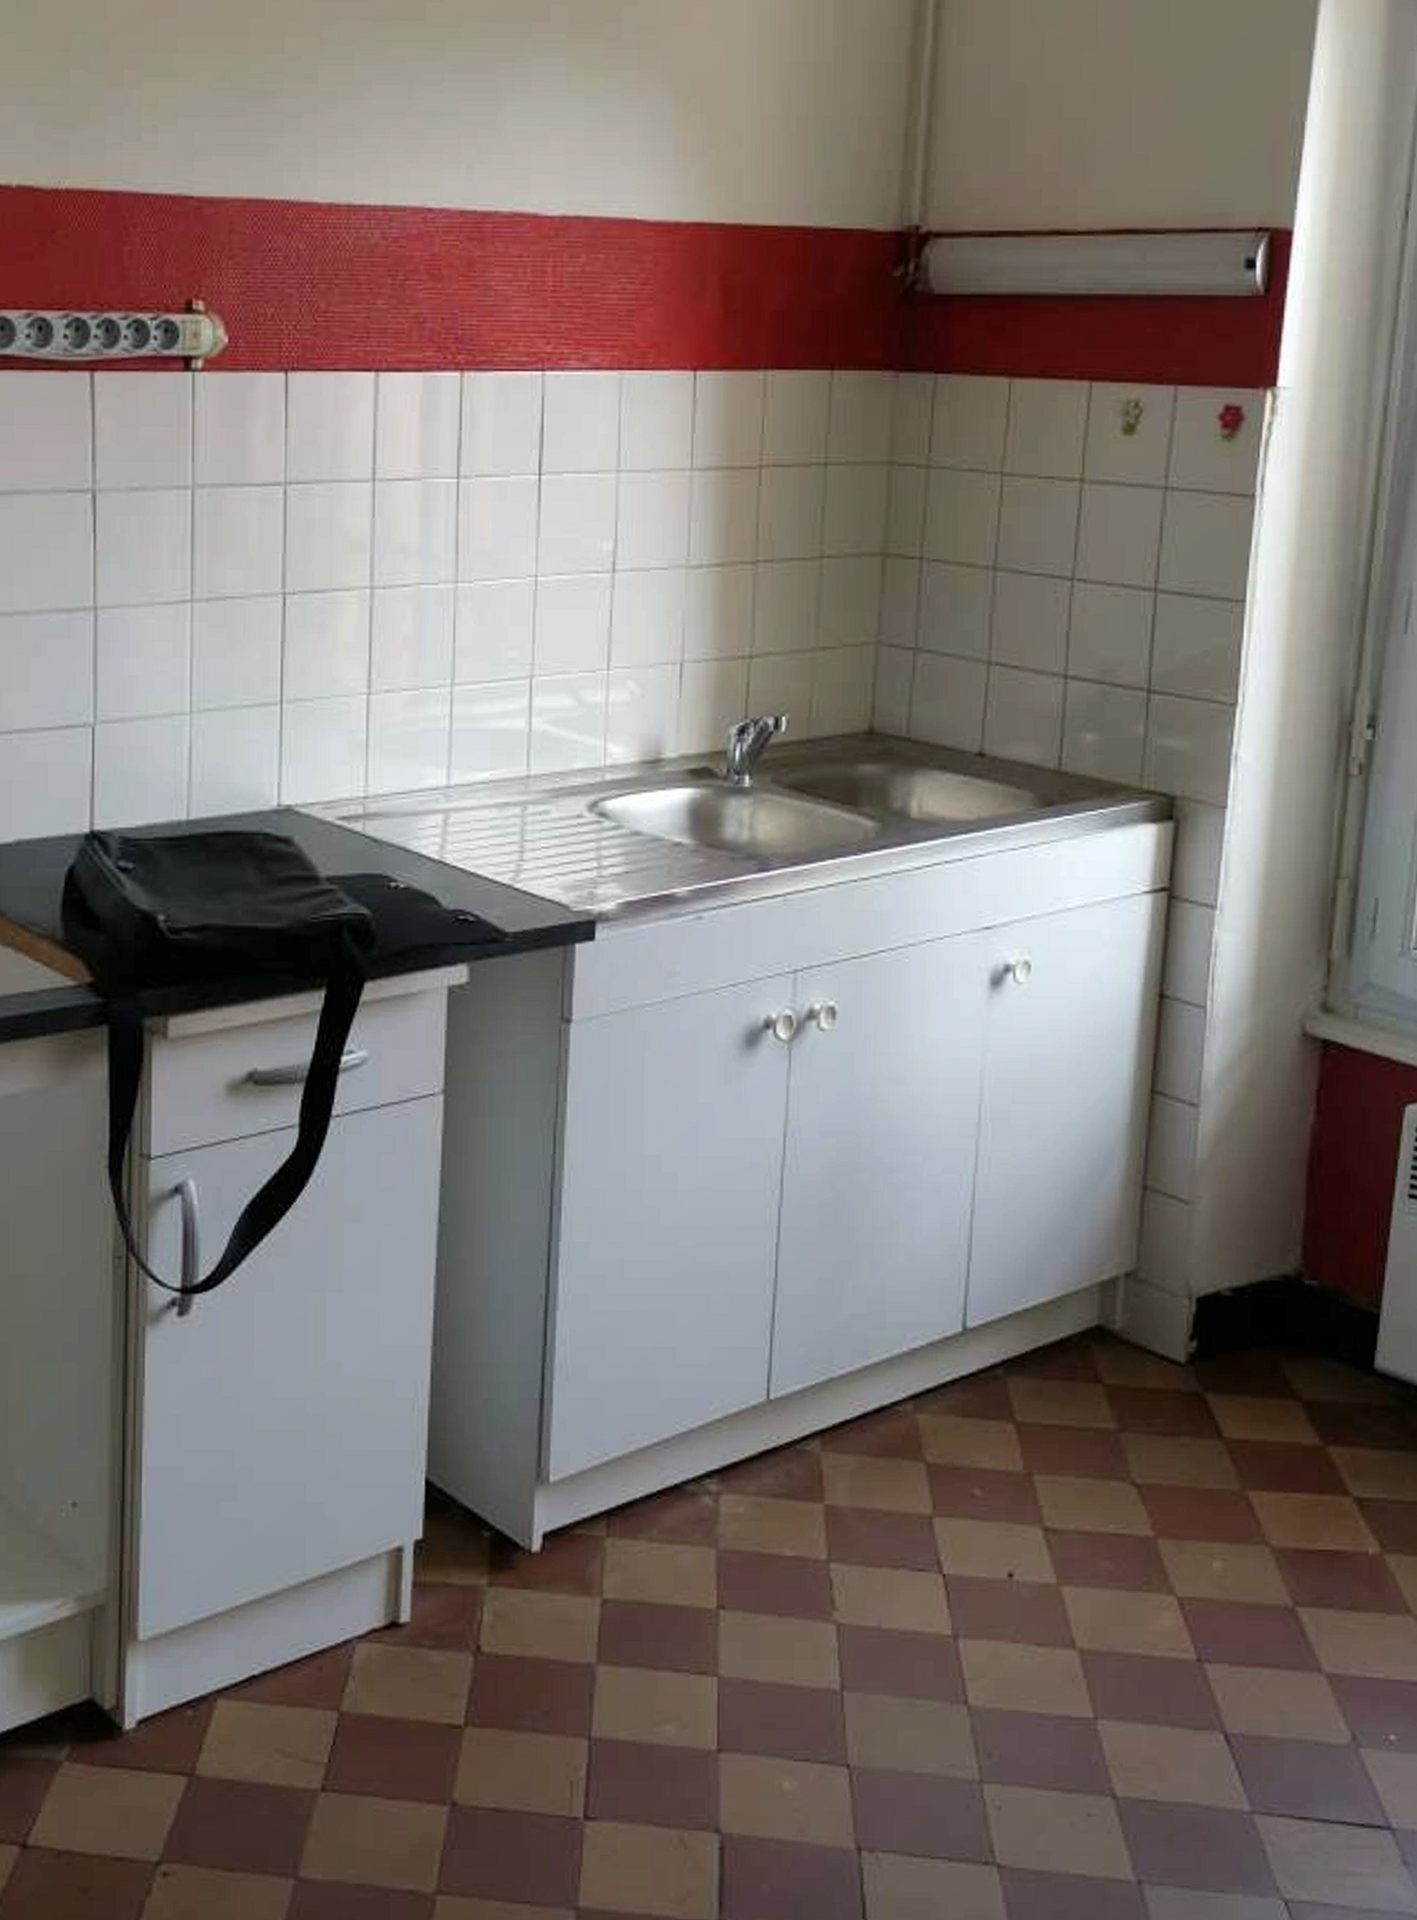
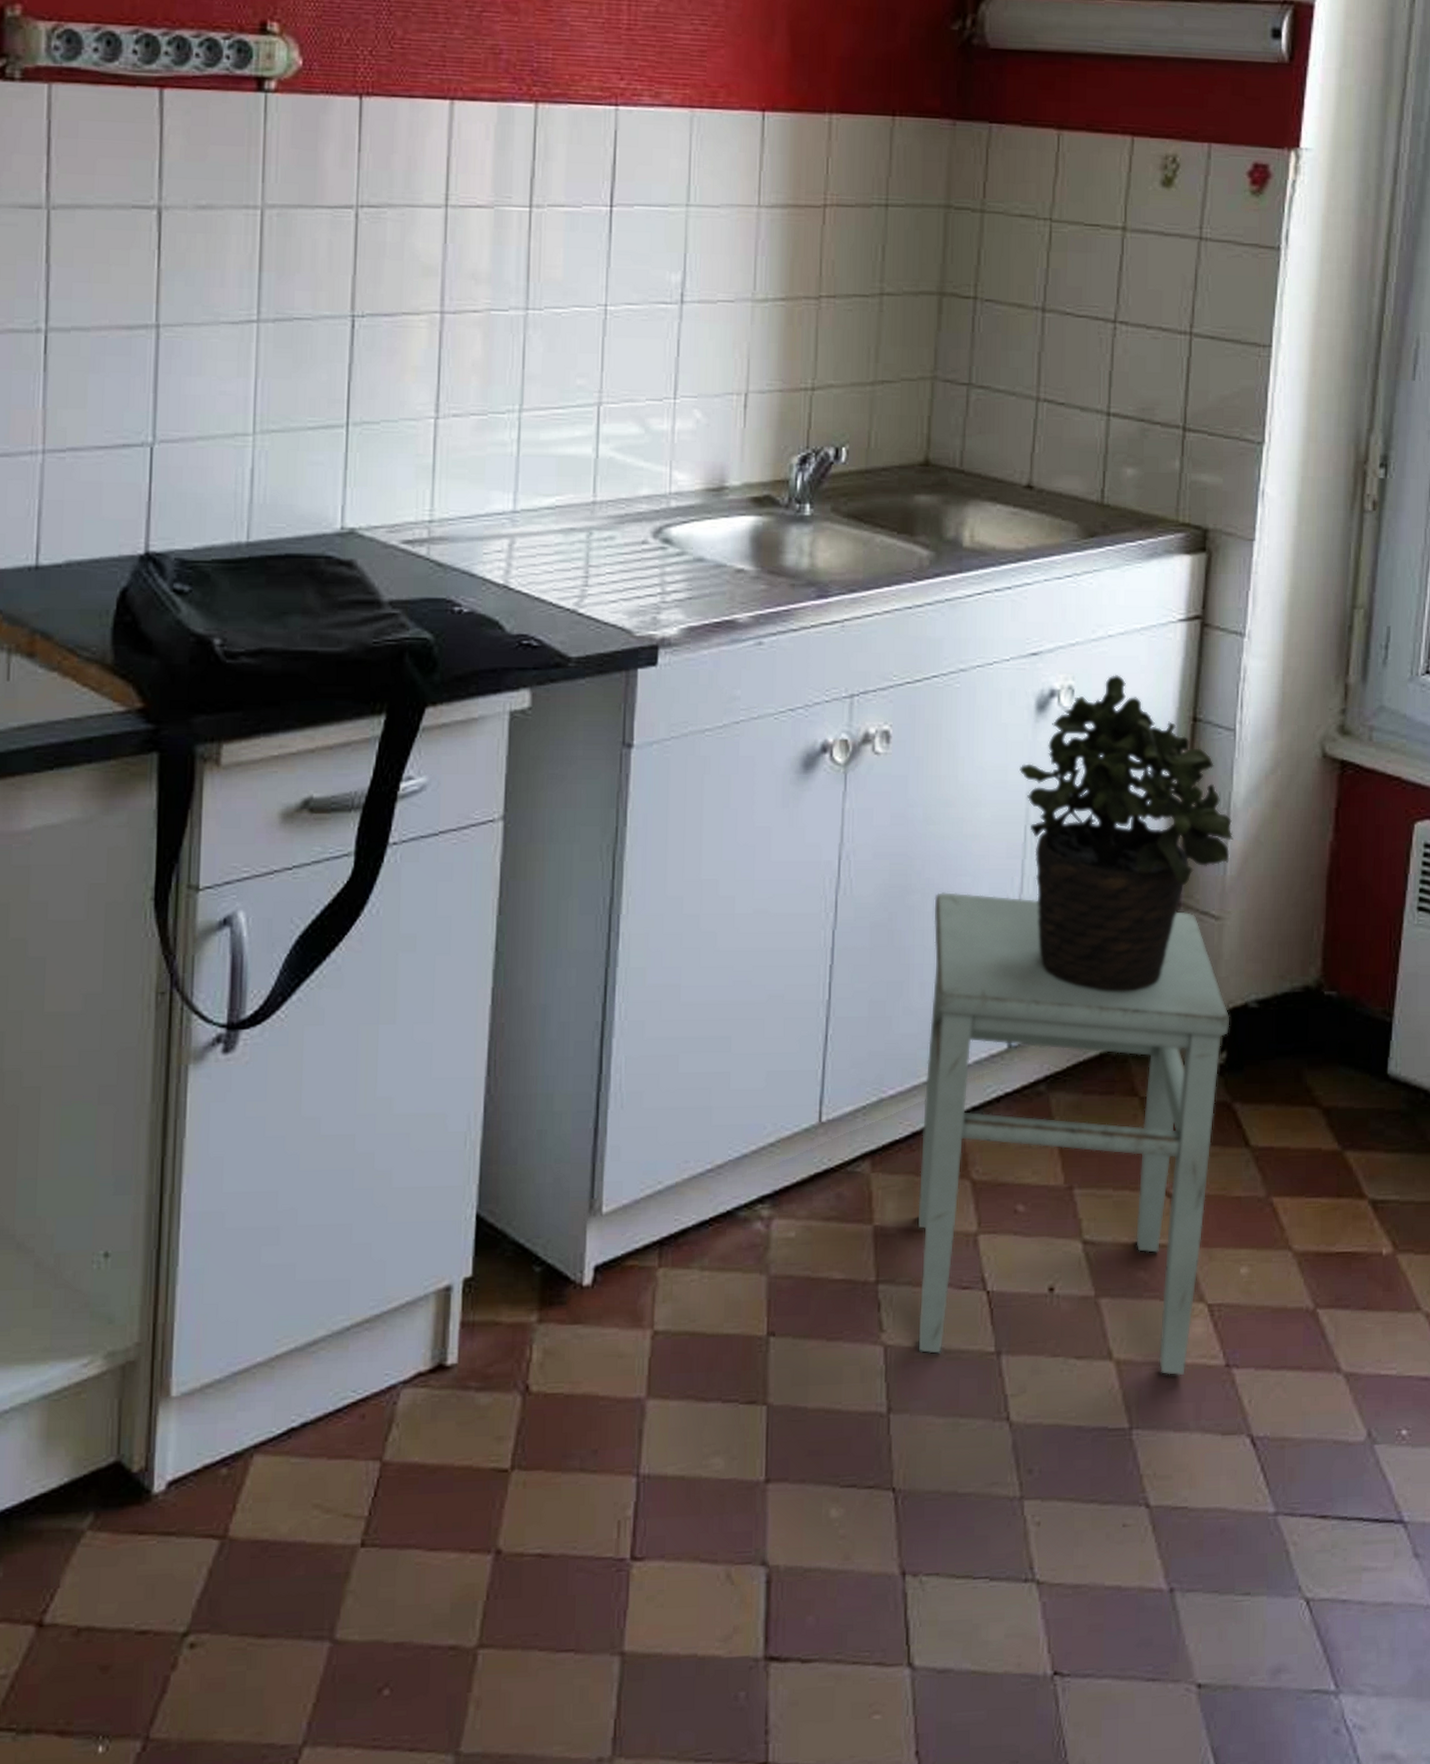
stool: none [870,1172,1201,1668] -> present [918,892,1230,1376]
potted plant: none [973,948,1204,1277] -> present [1020,674,1234,992]

